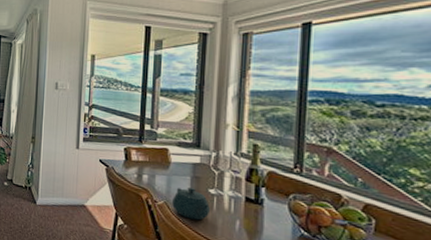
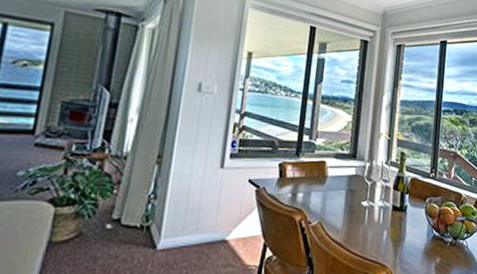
teapot: present [172,187,211,221] -> none [326,202,363,237]

